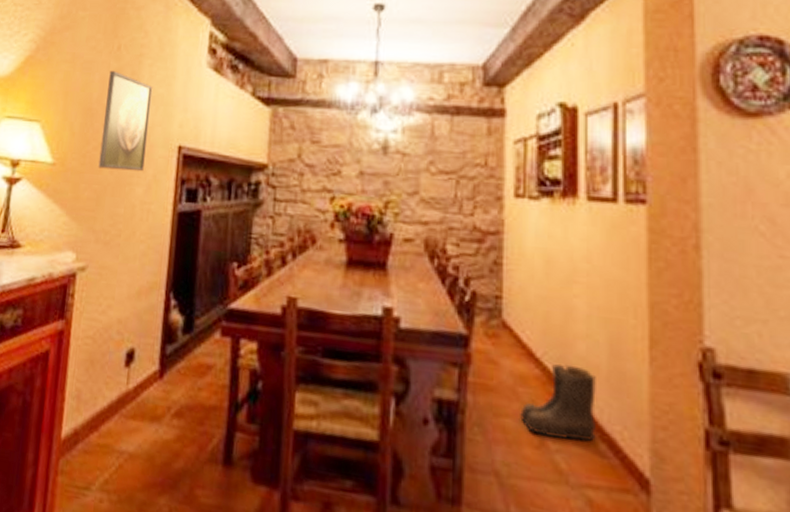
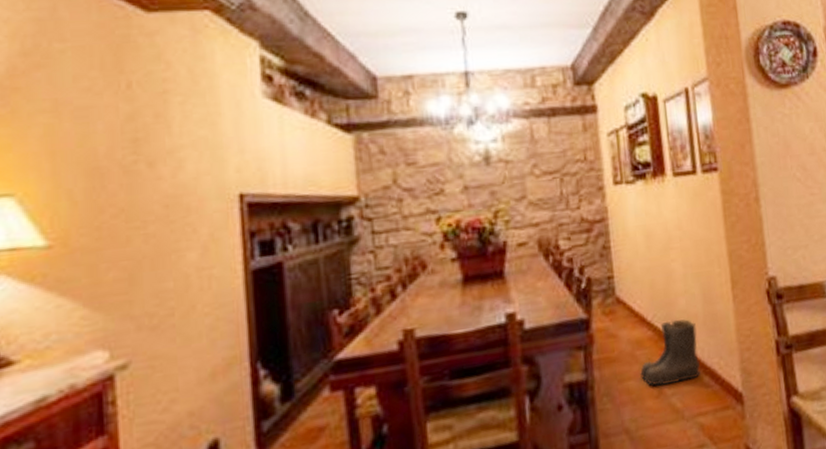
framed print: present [98,71,153,172] -> none [120,115,194,240]

